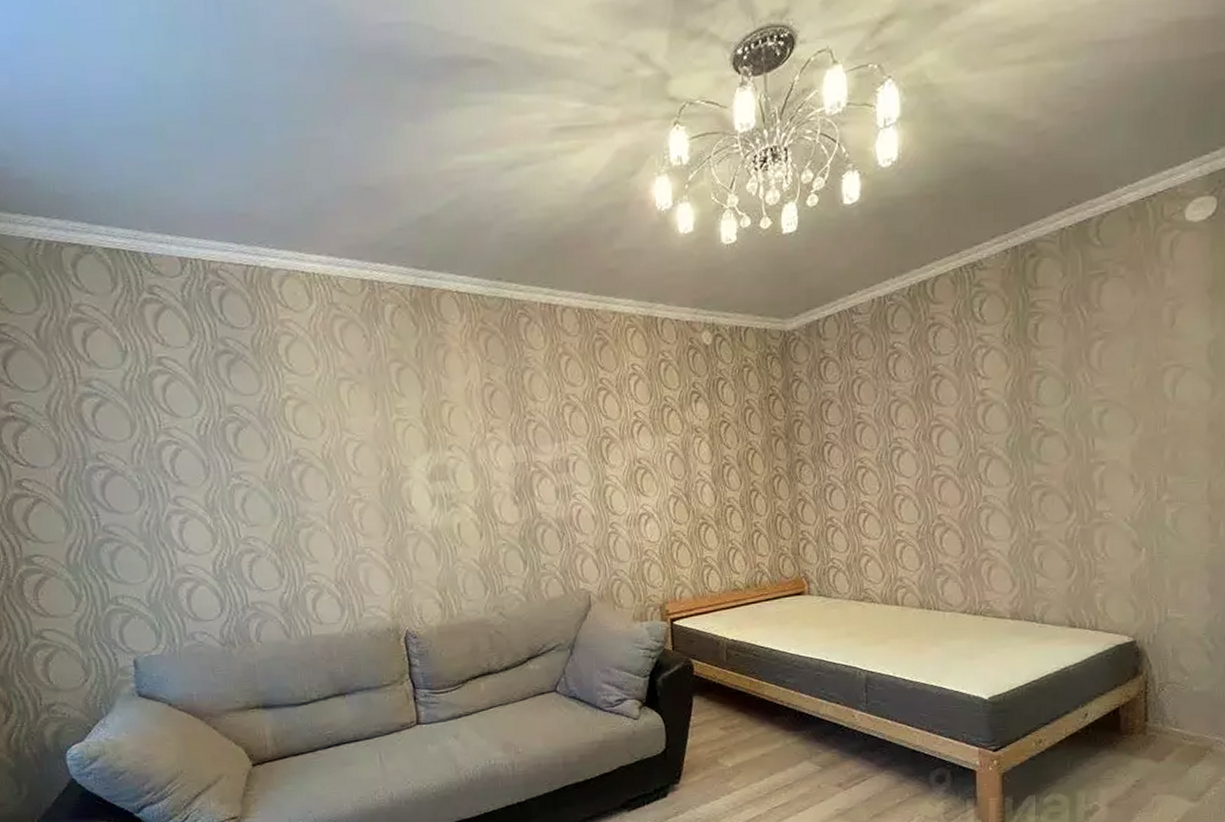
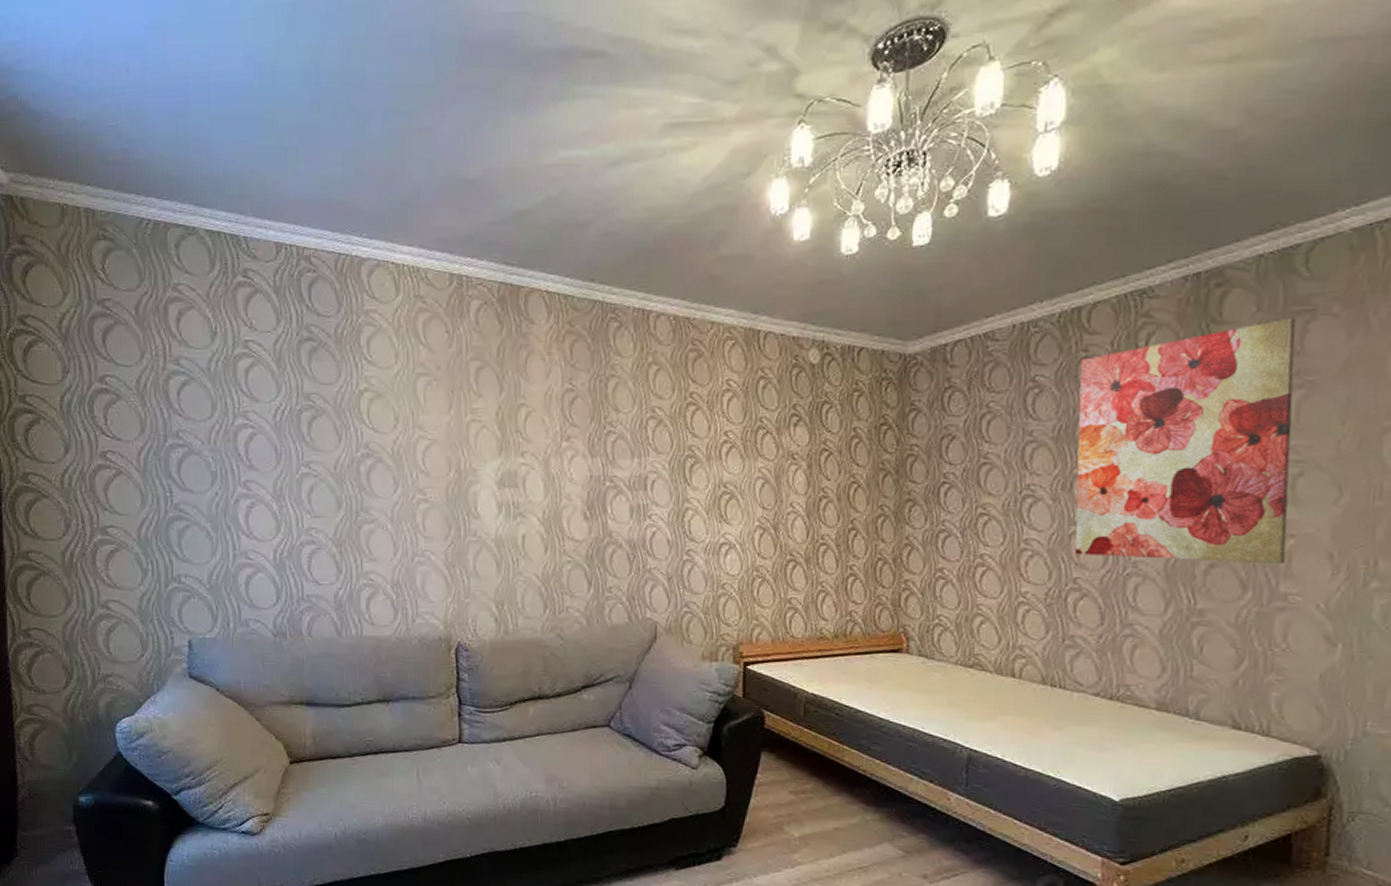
wall art: none [929,280,1099,495] -> present [1074,317,1296,565]

